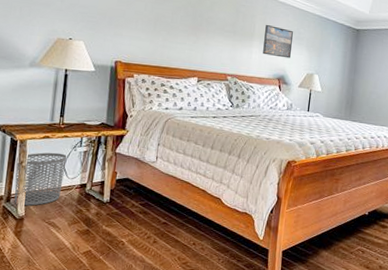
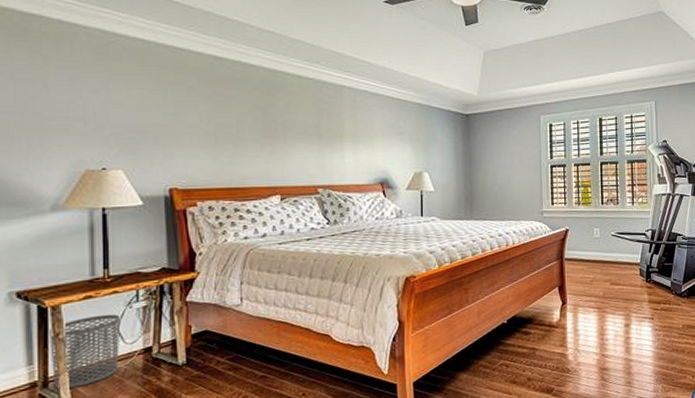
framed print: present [263,25,293,59] -> none [357,122,392,158]

